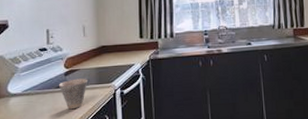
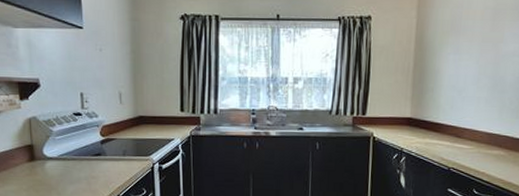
cup: present [58,78,89,110] -> none [94,148,126,179]

